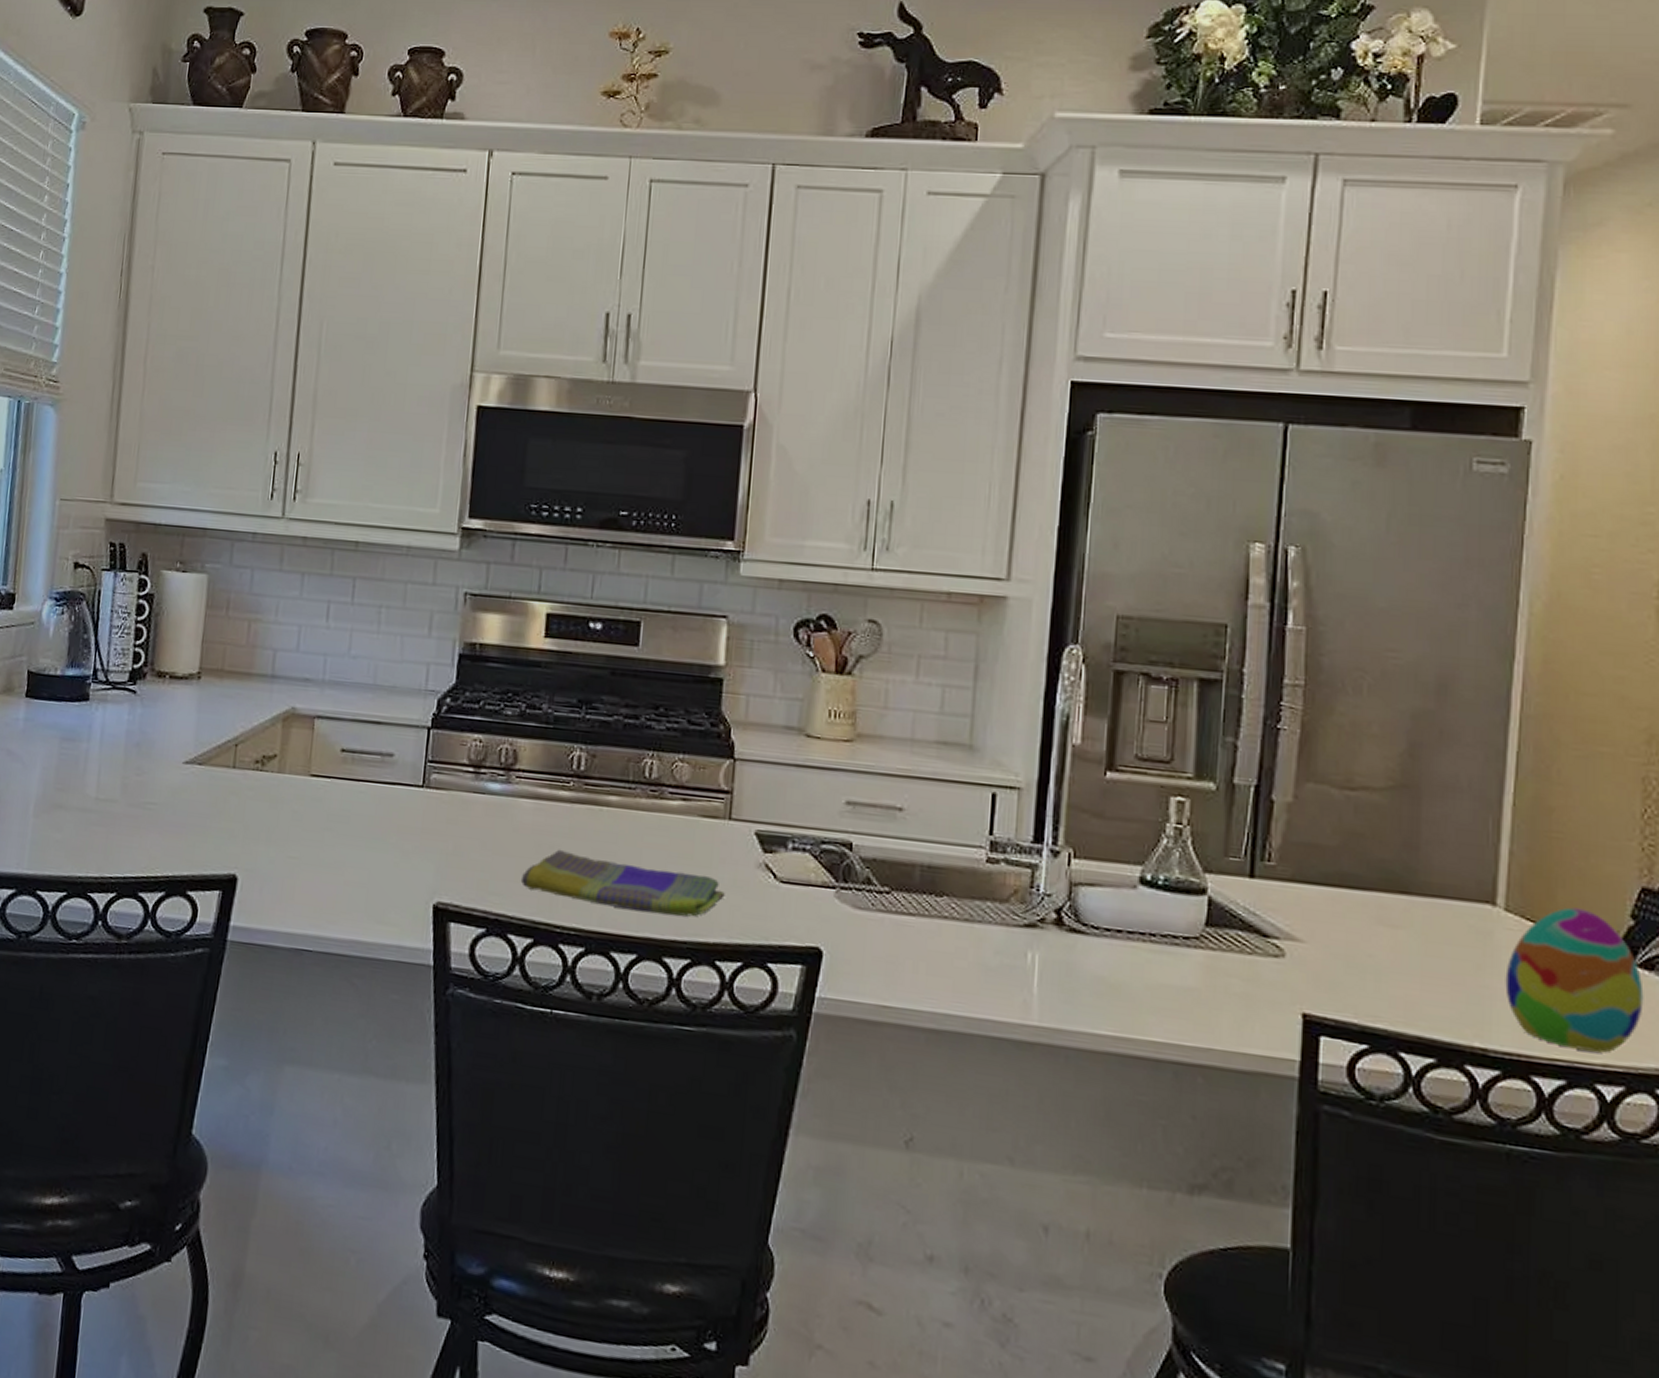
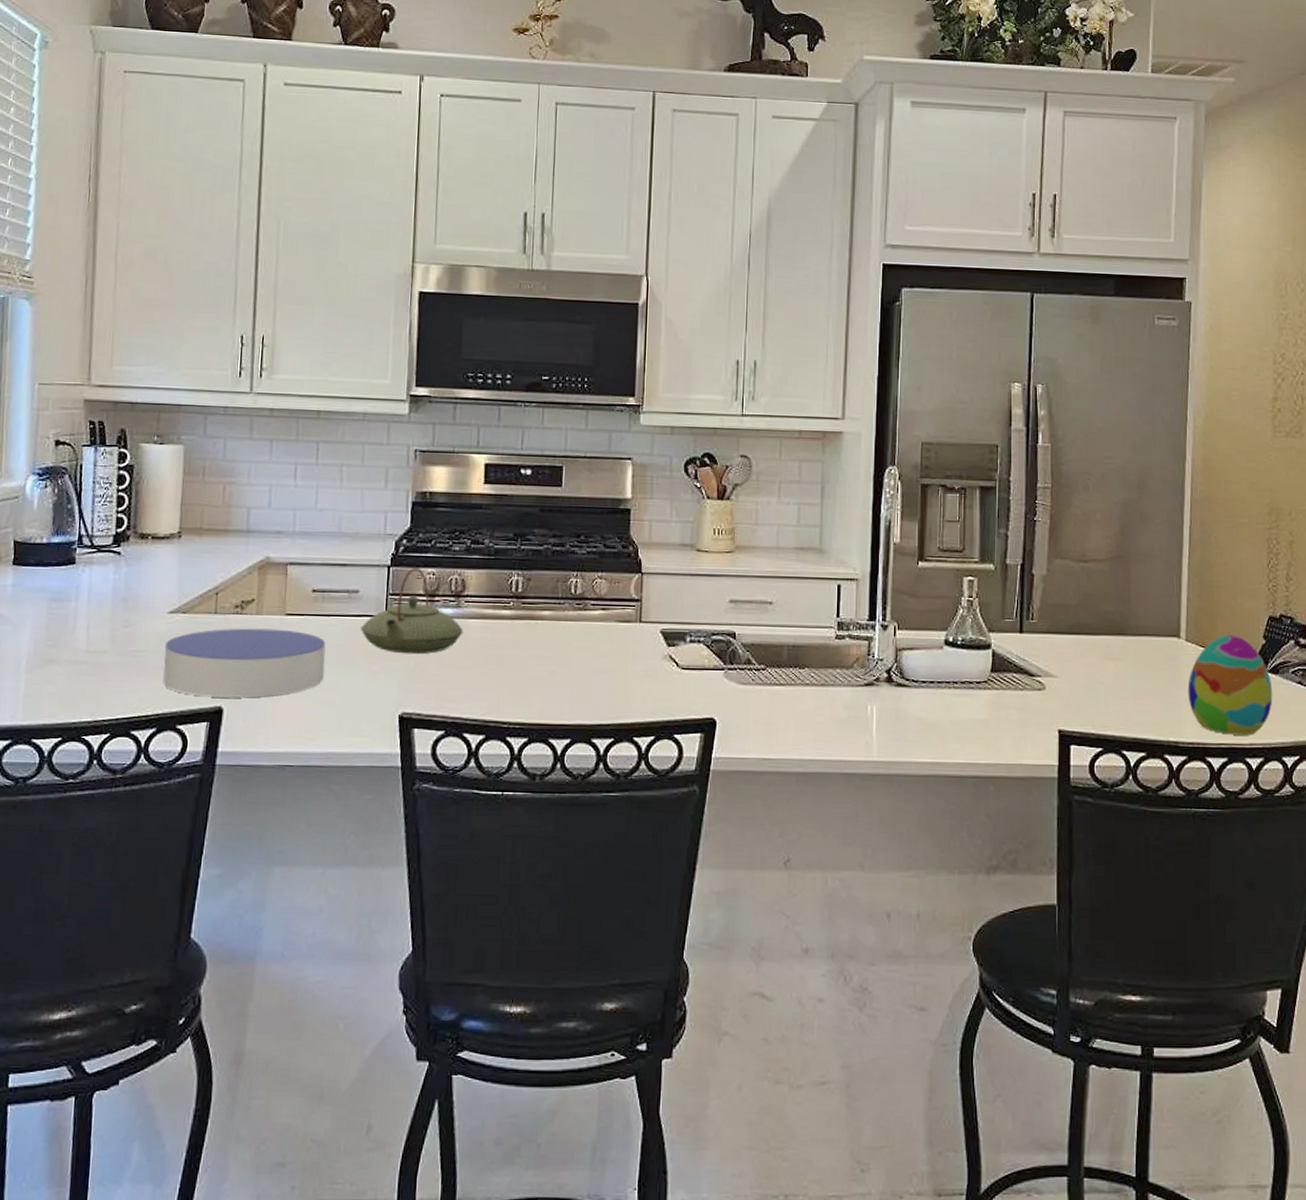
coaster: none [174,786,354,869] -> present [163,628,326,698]
teapot: none [394,731,513,836] -> present [361,567,463,655]
dish towel: present [520,849,725,917] -> none [472,658,639,705]

